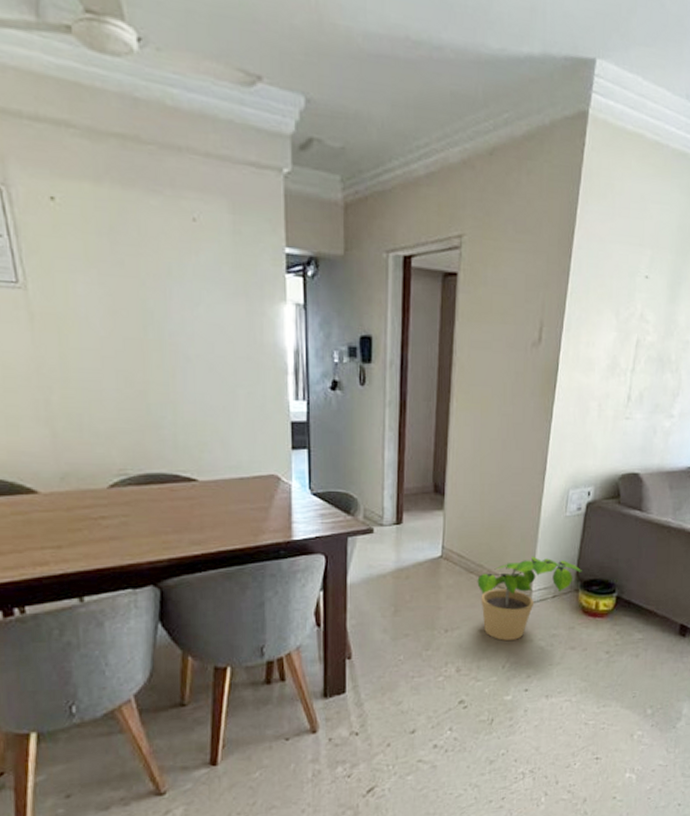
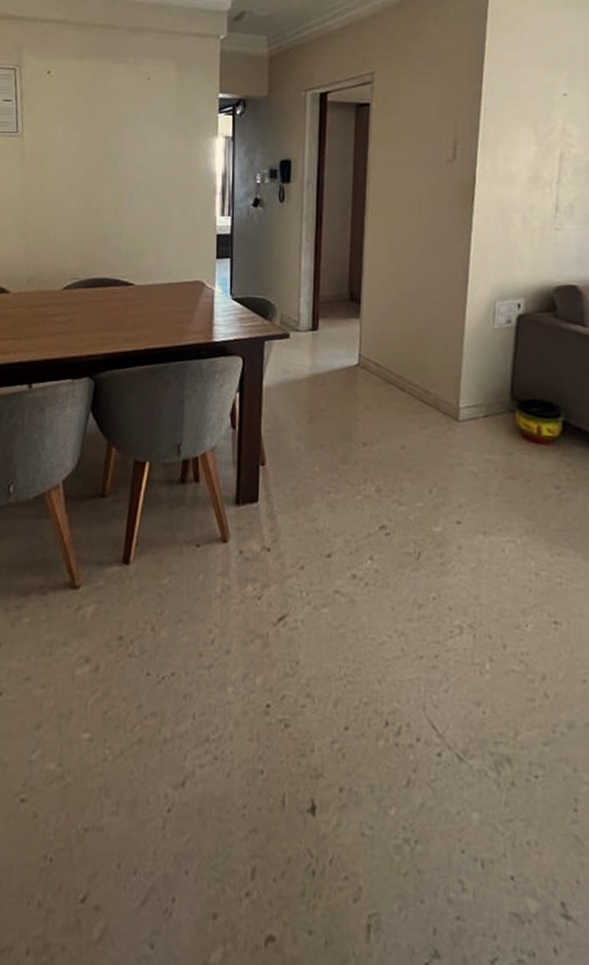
potted plant: present [477,556,582,641] -> none [397,369,518,462]

